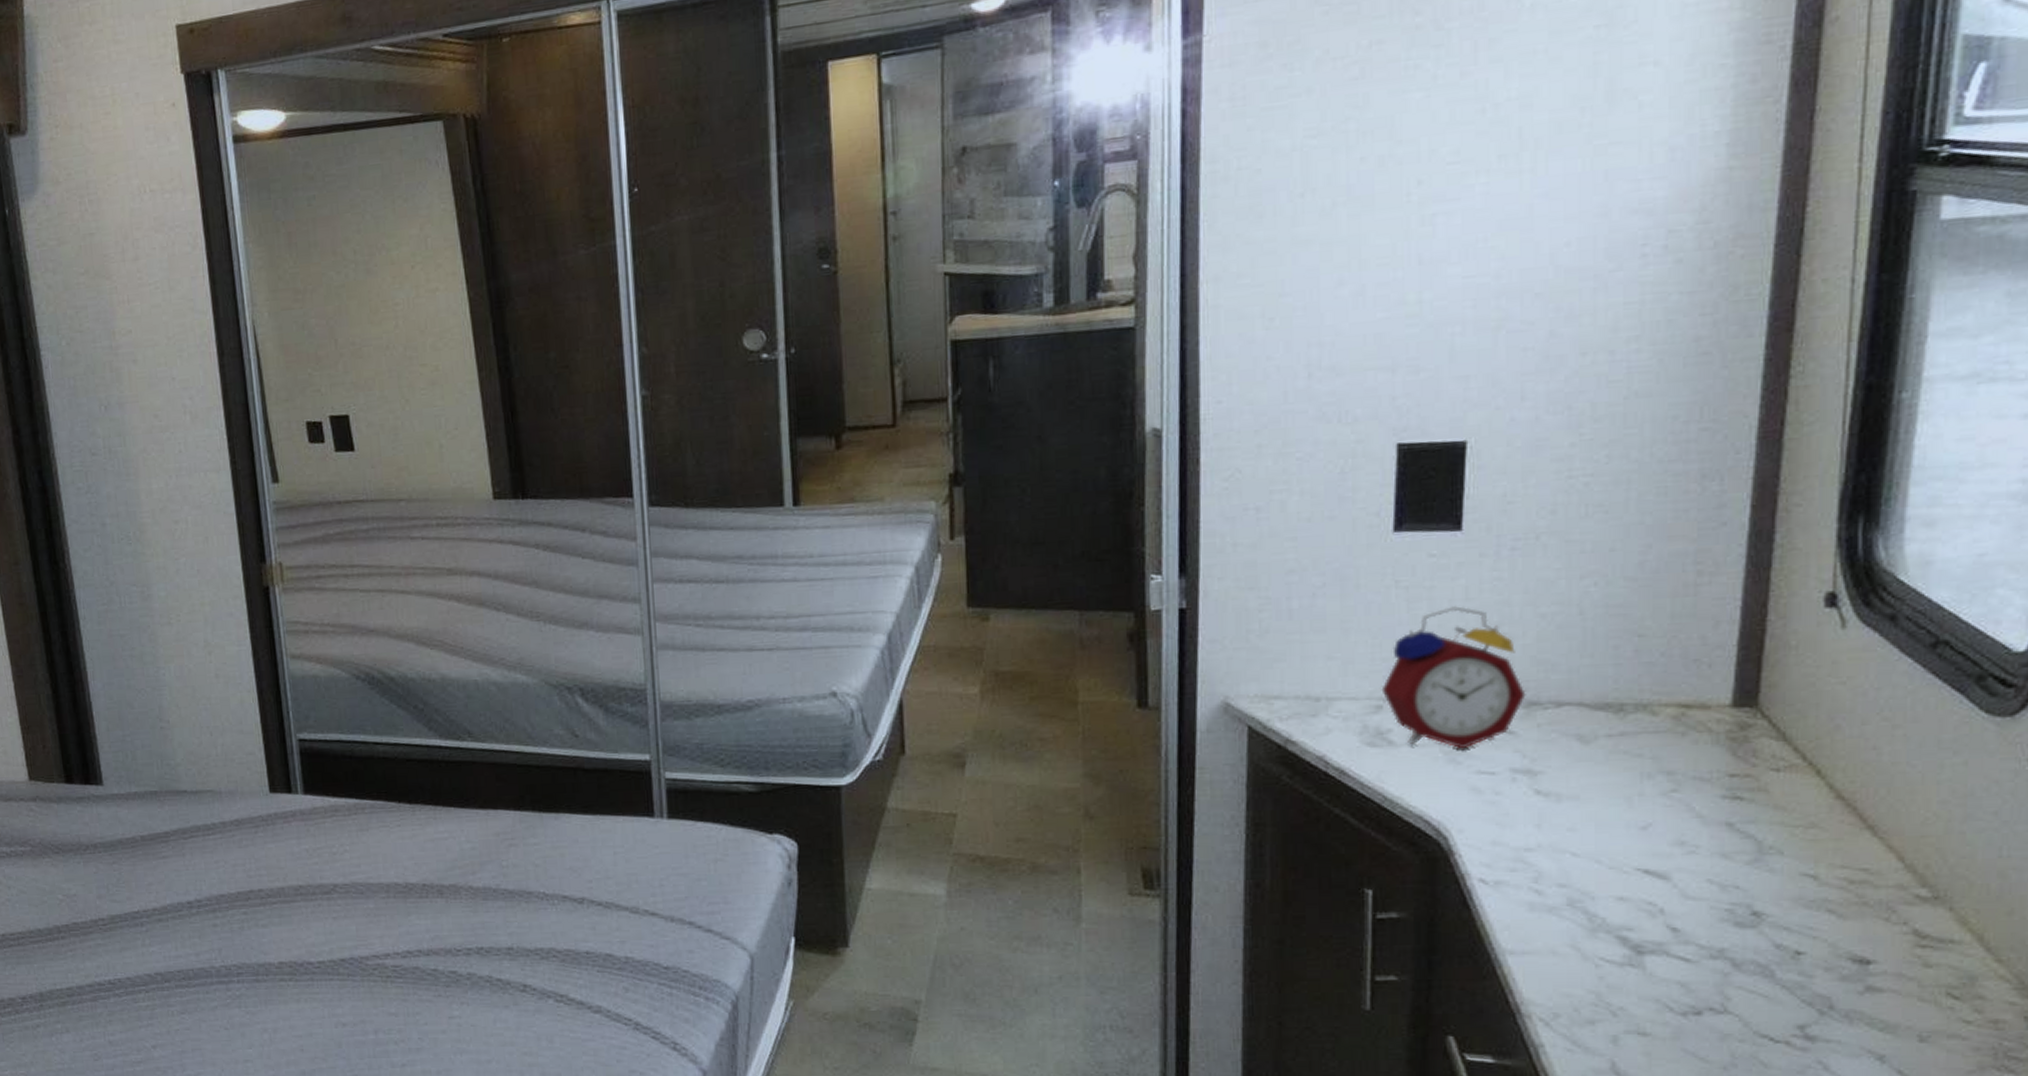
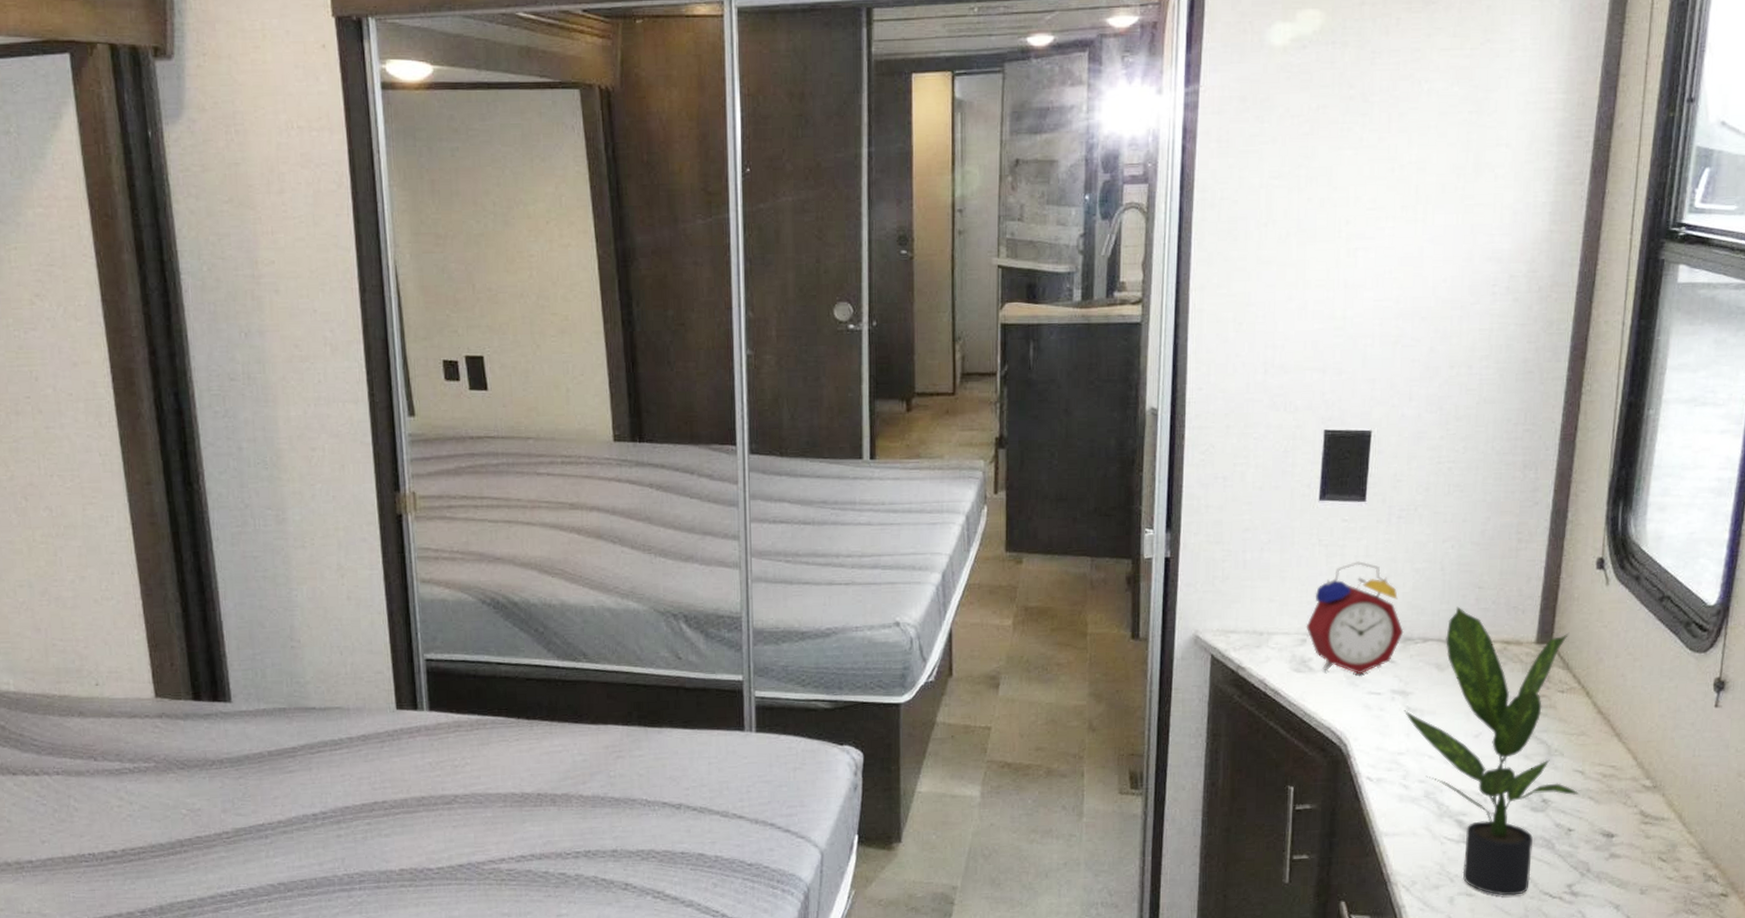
potted plant: none [1530,660,1811,1037] -> present [1403,606,1579,896]

